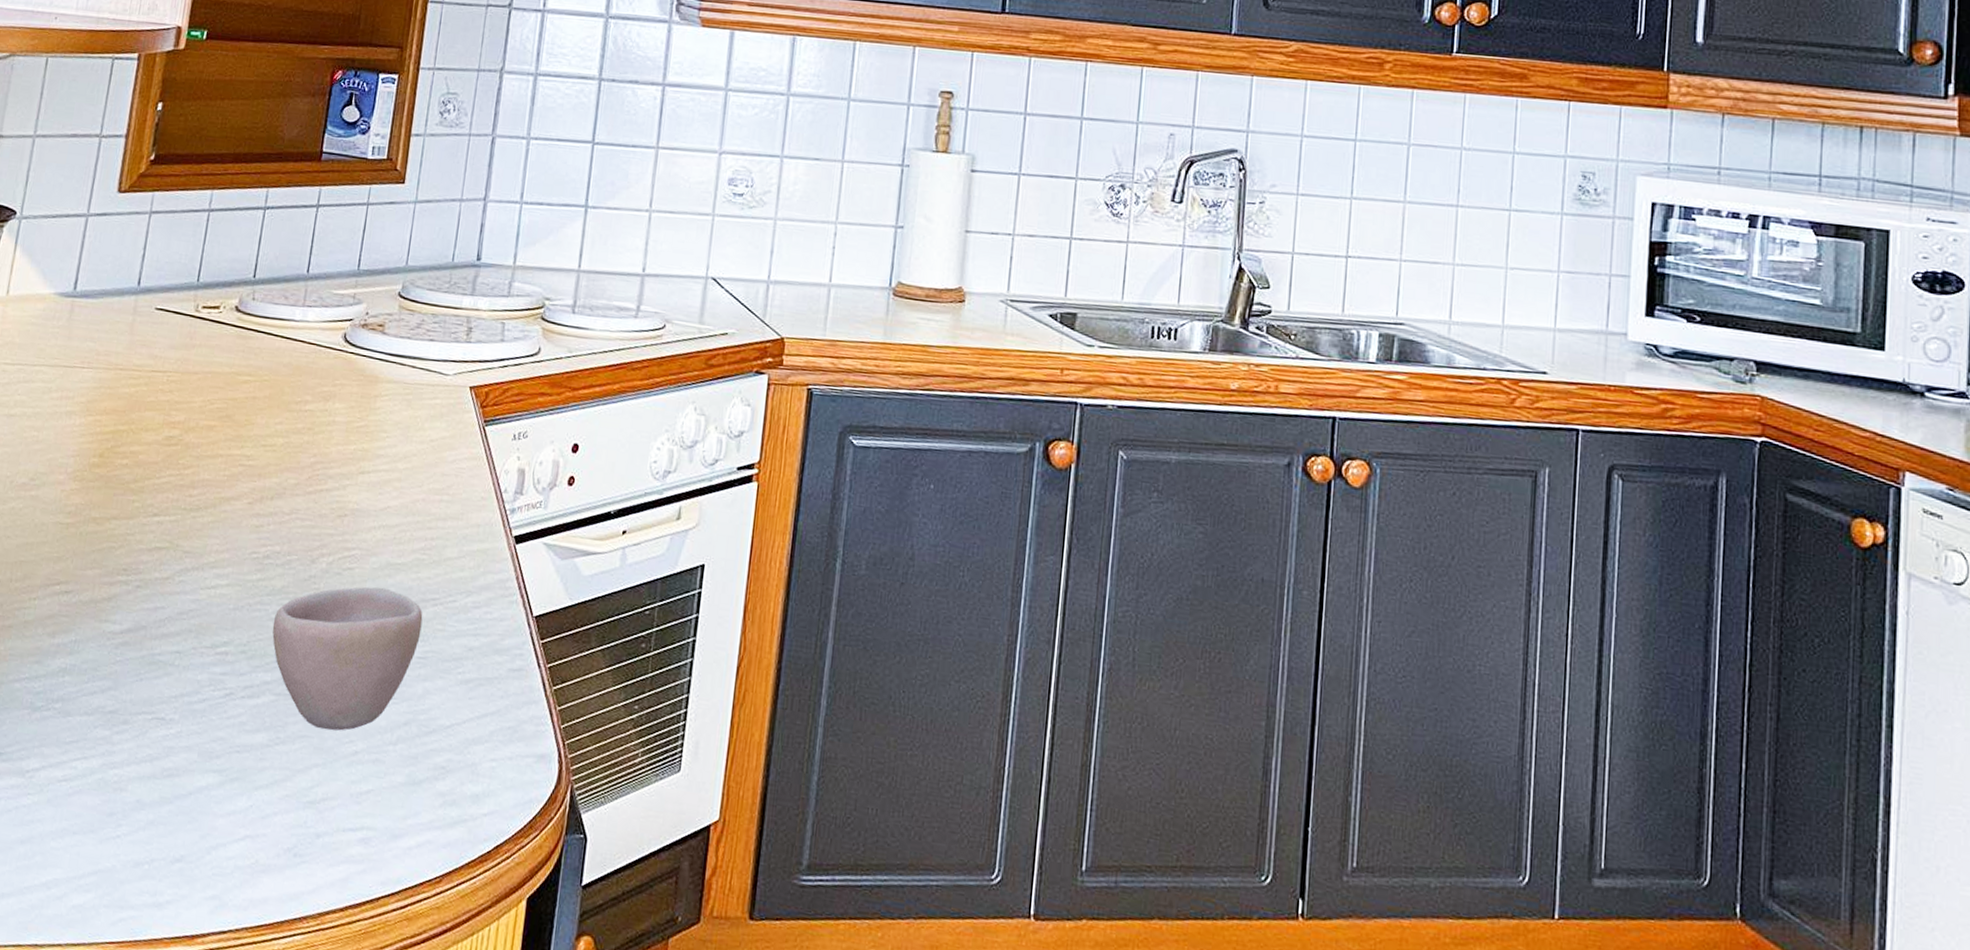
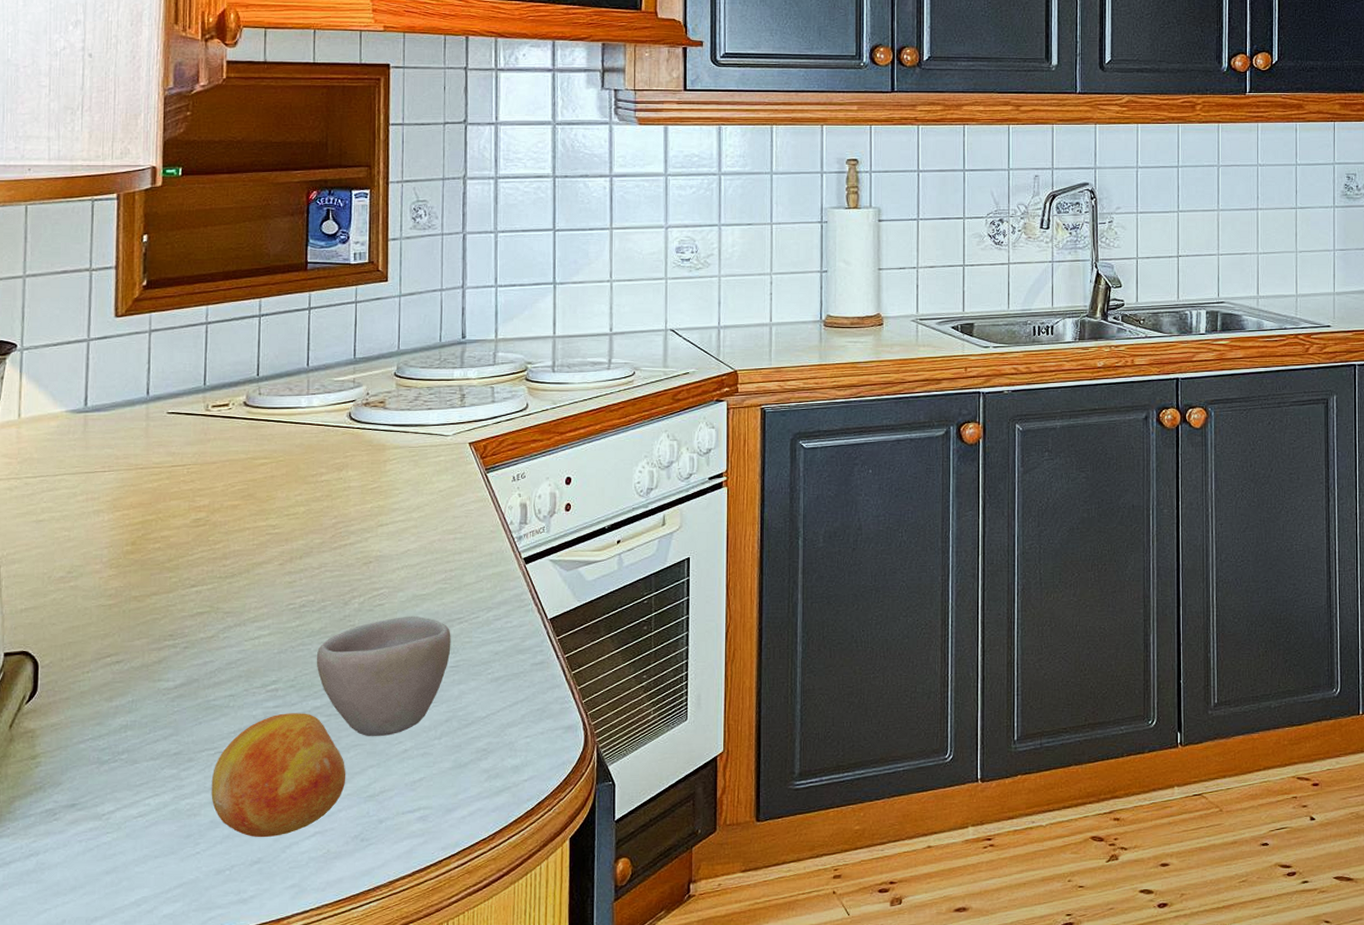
fruit: none [141,683,288,833] -> present [211,713,346,838]

